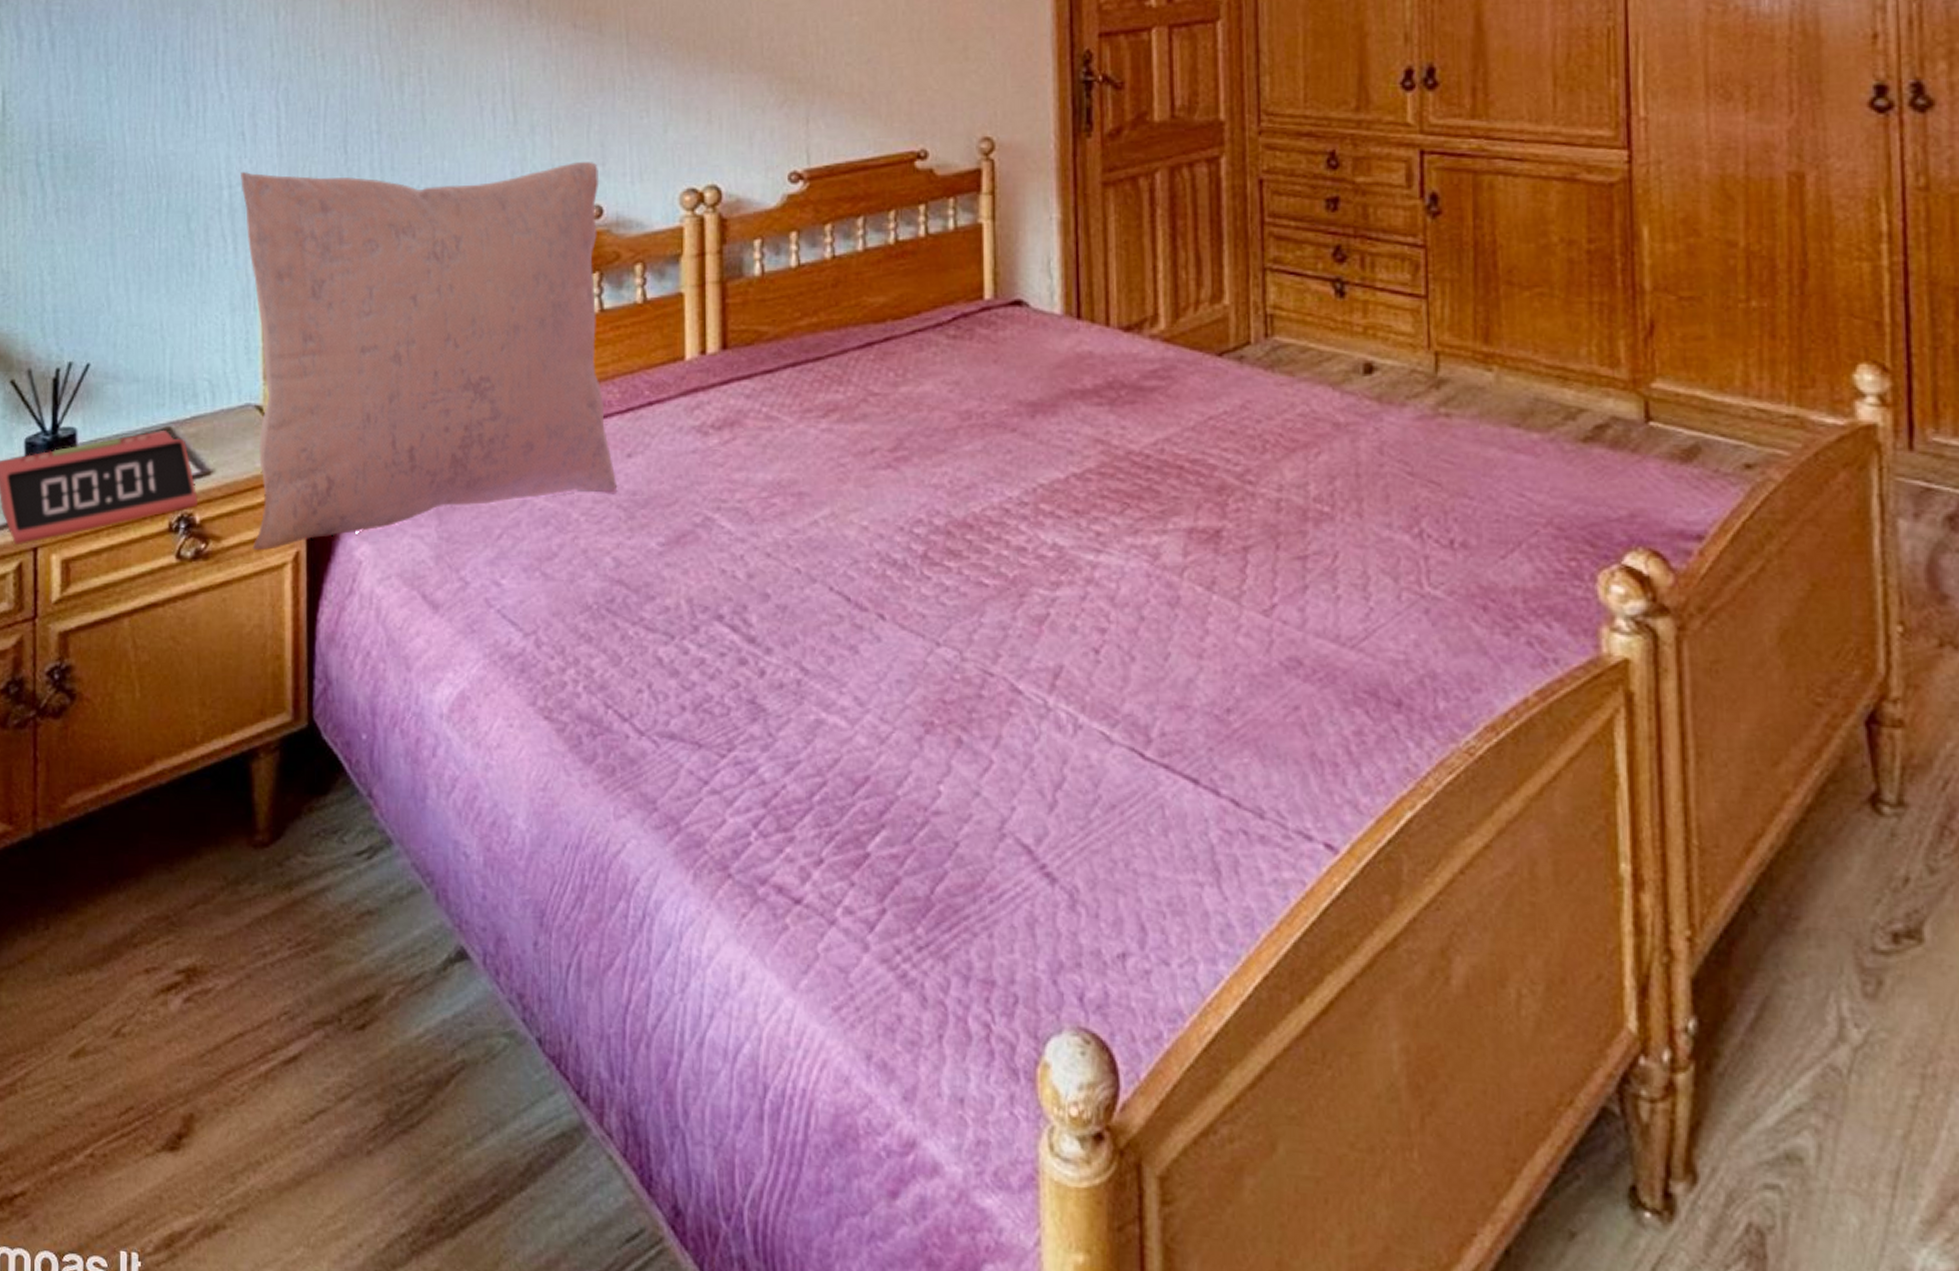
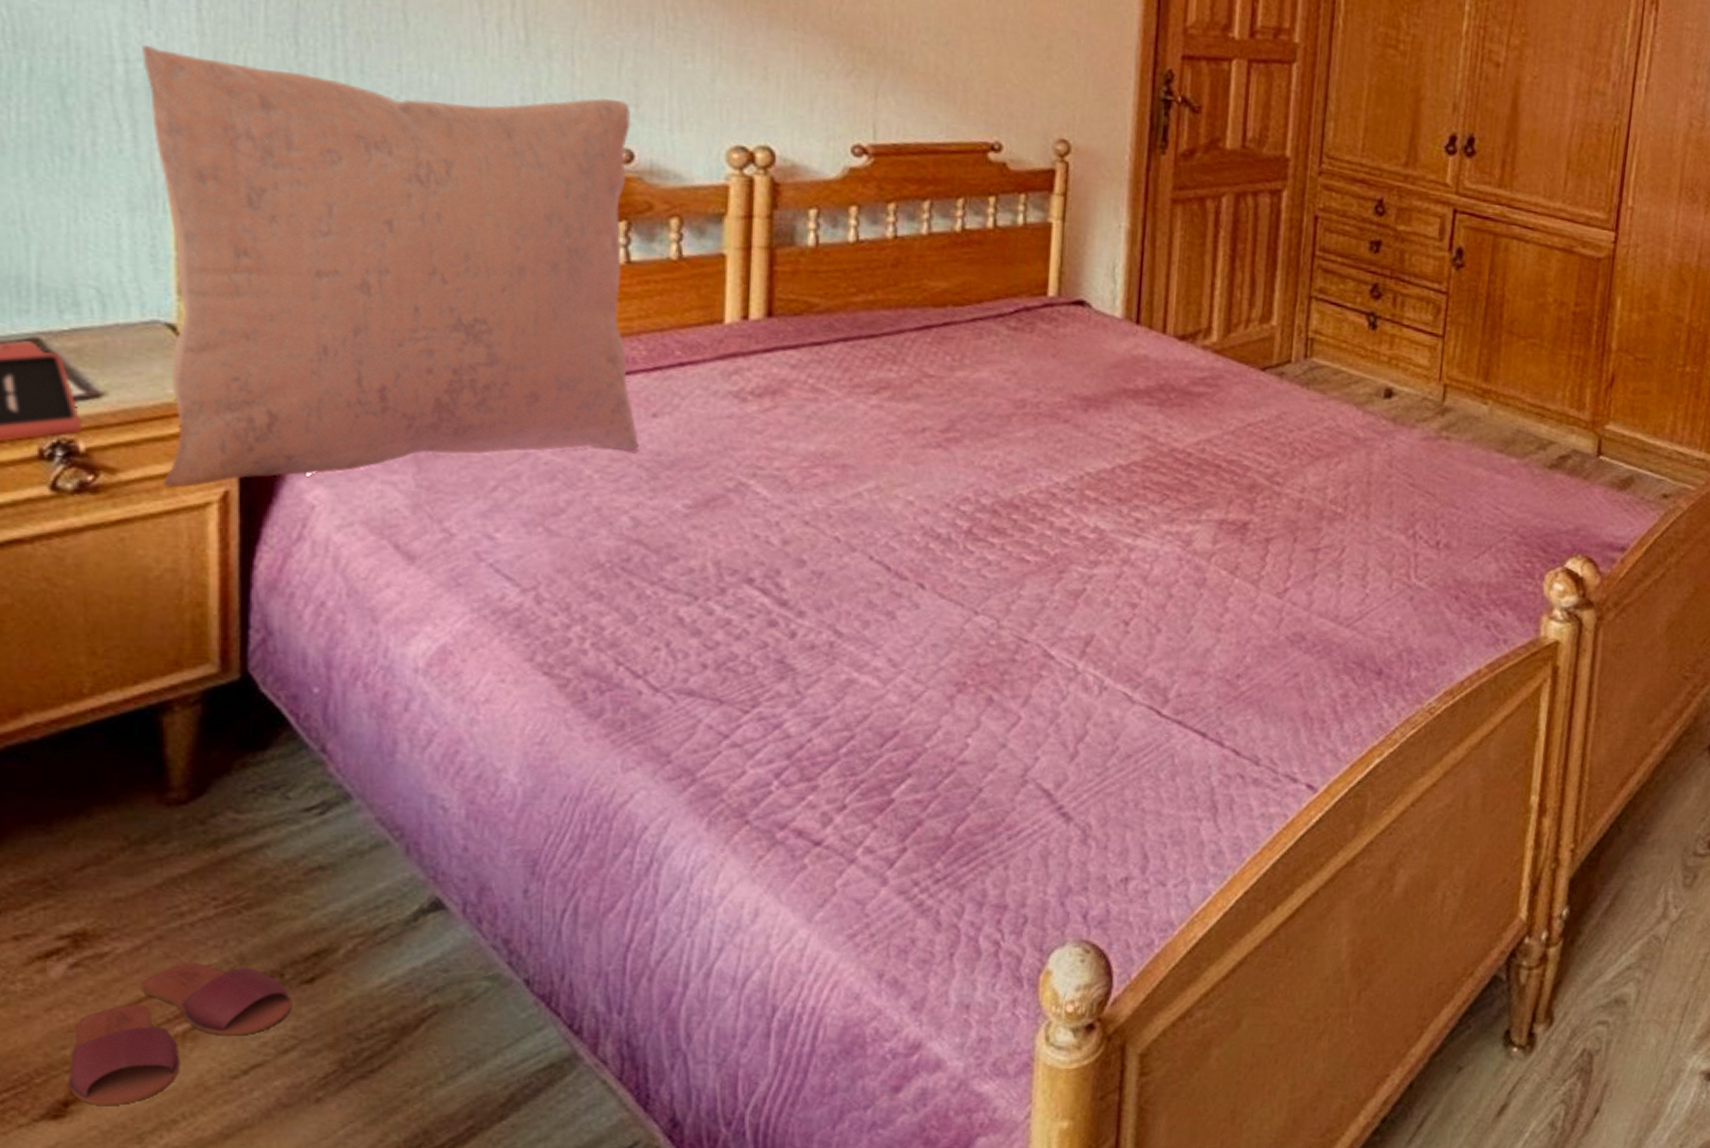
slippers: none [182,1002,348,1142] -> present [69,962,292,1105]

